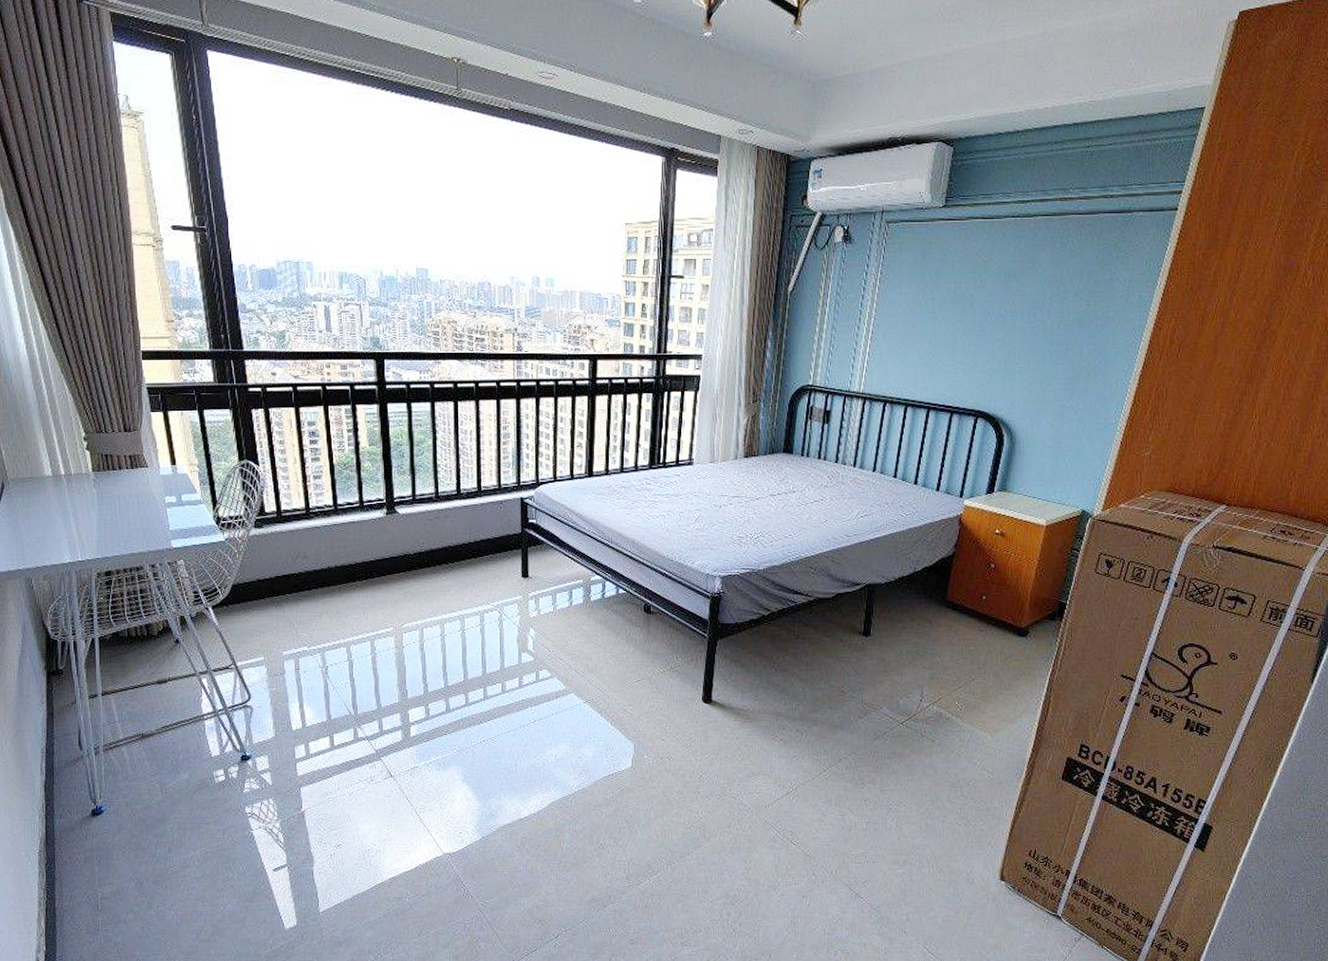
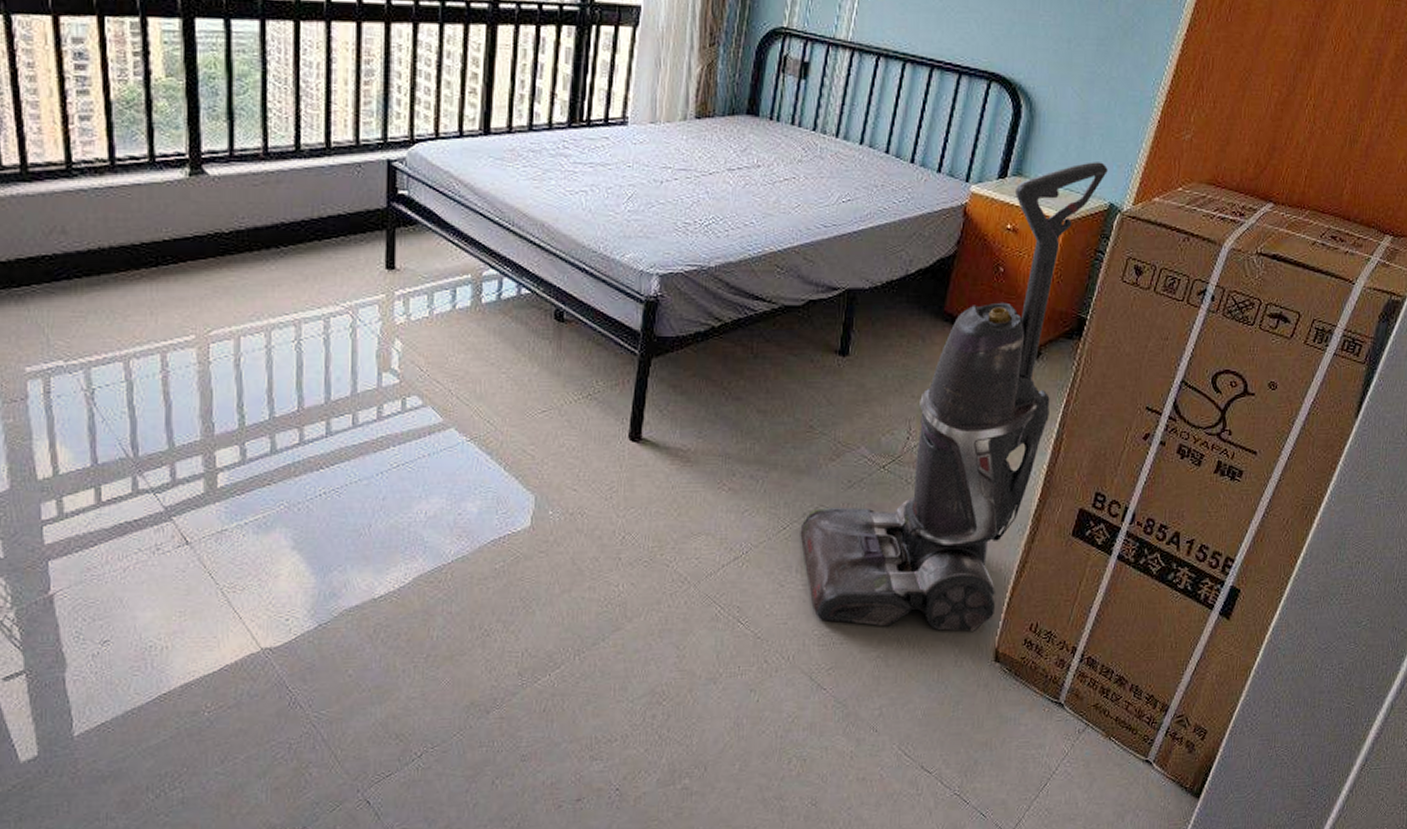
vacuum cleaner: none [837,477,1079,855] -> present [800,162,1108,631]

